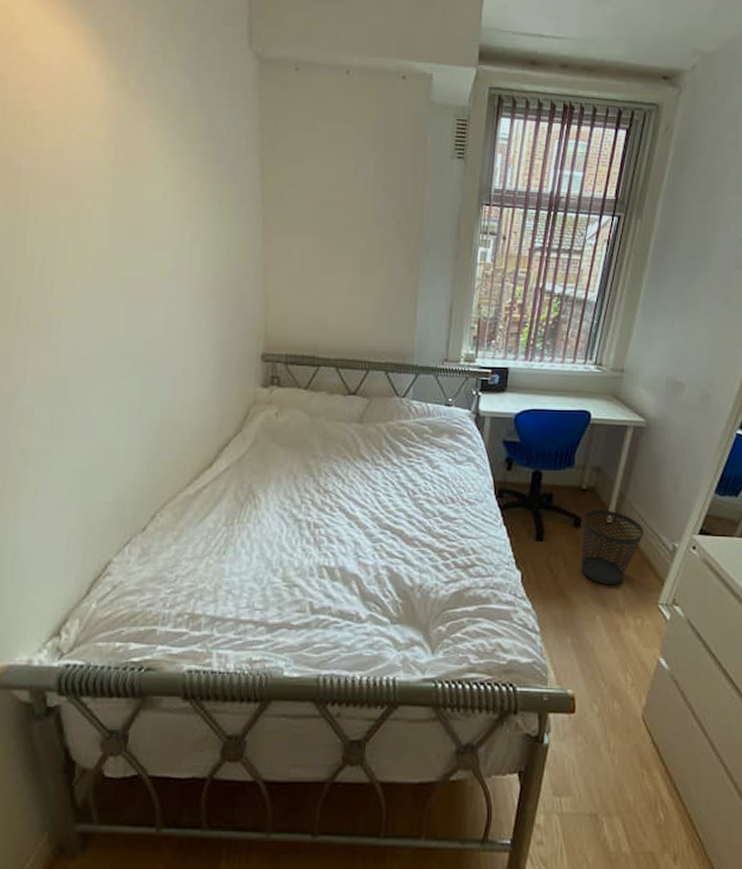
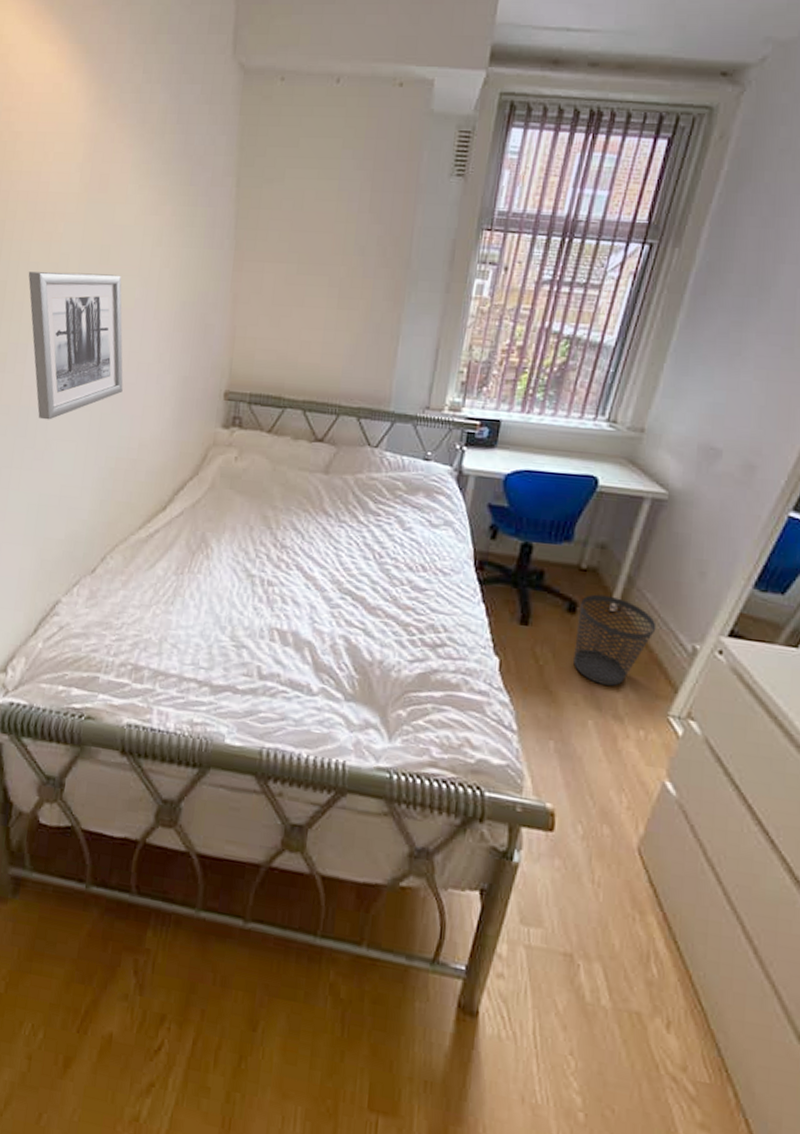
wall art: none [57,246,162,389] -> present [28,271,124,420]

